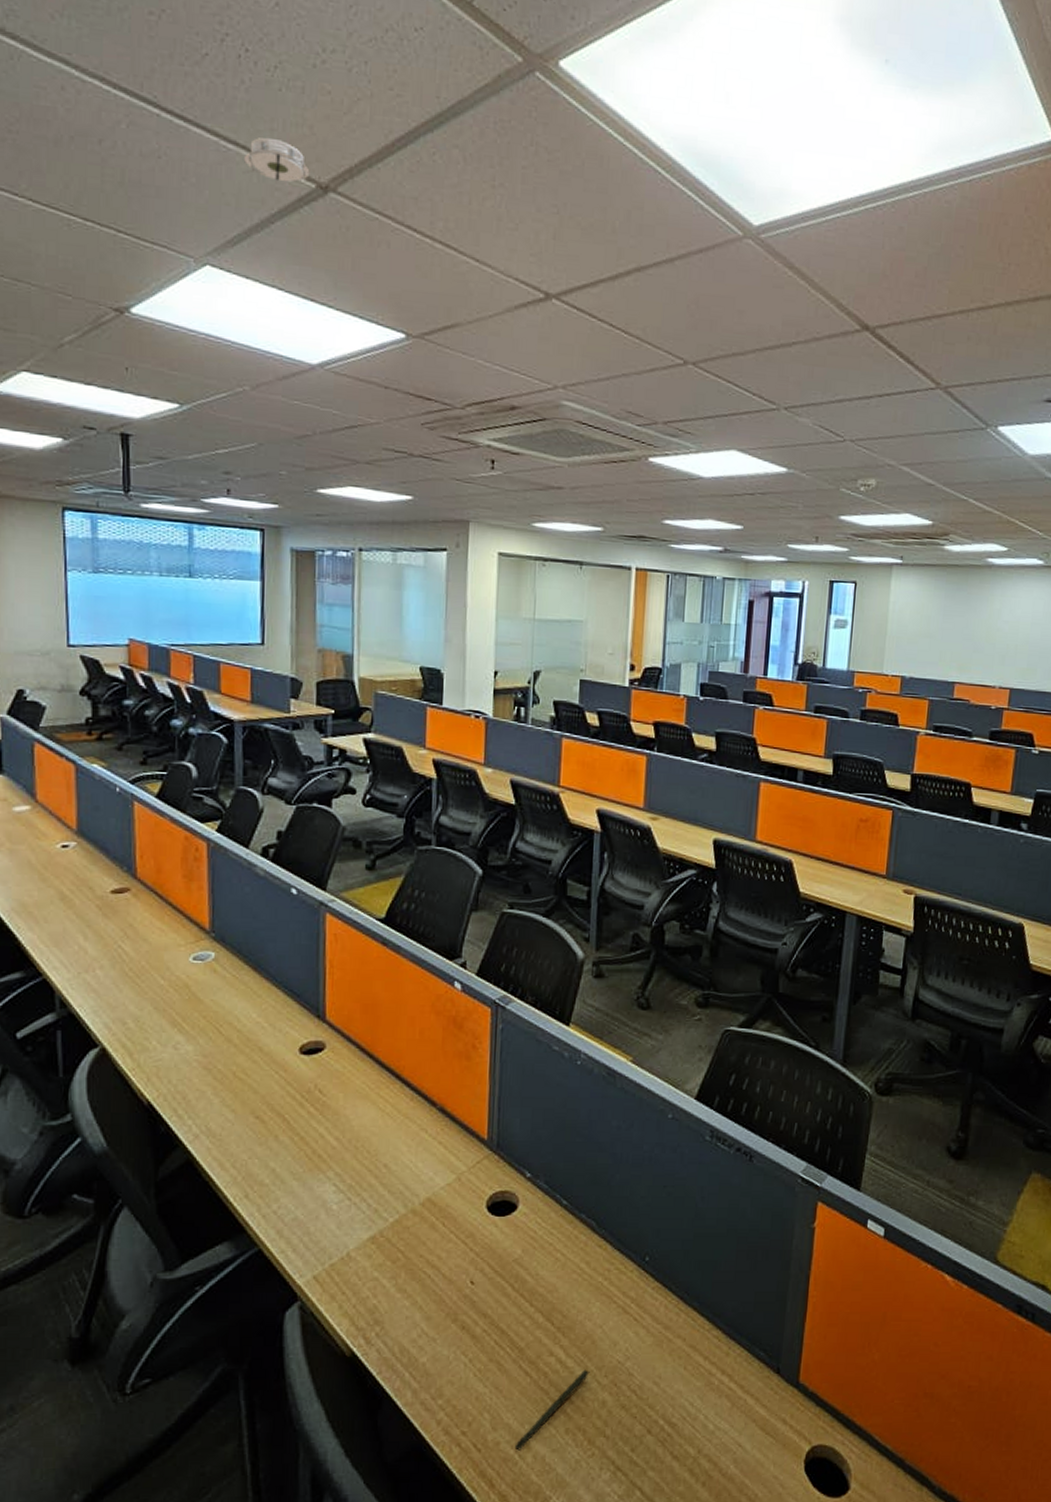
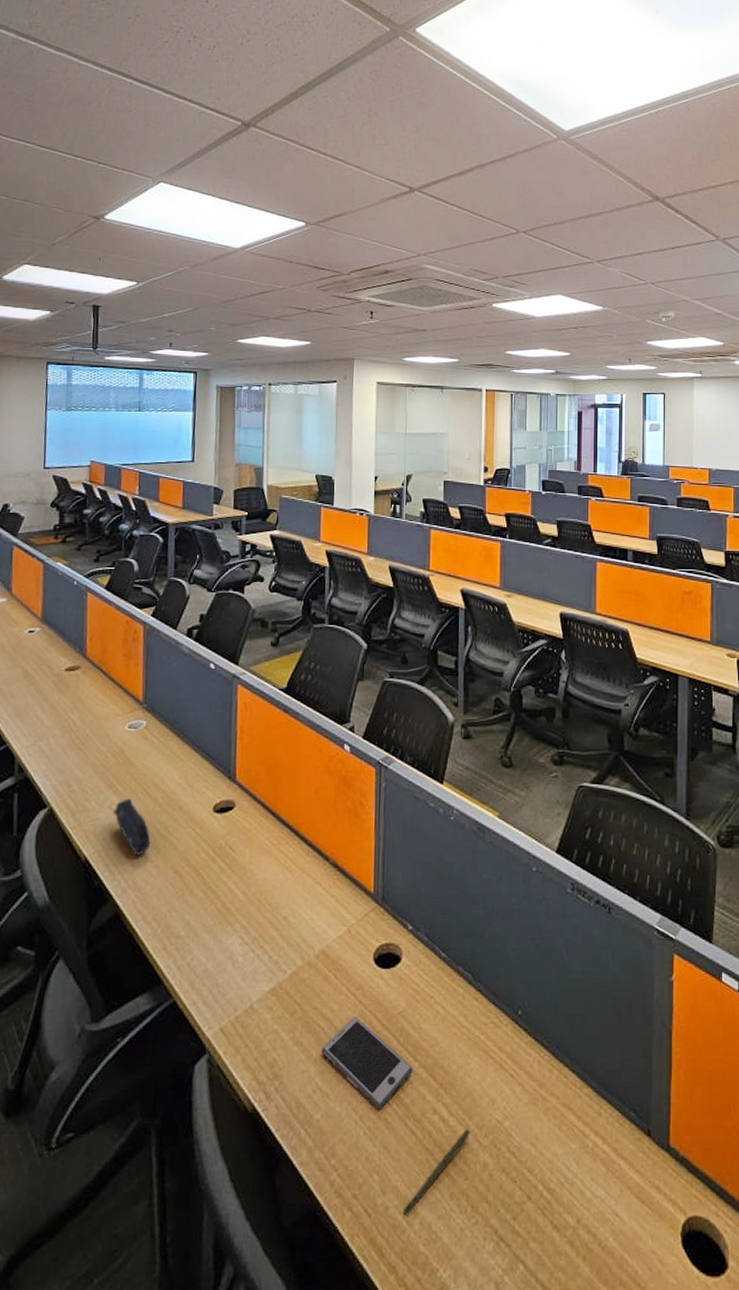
pencil case: none [179,1038,226,1101] -> present [113,798,151,857]
smoke detector: present [242,137,310,183] -> none [189,93,237,122]
smartphone: none [427,1264,529,1353] -> present [321,1017,413,1110]

